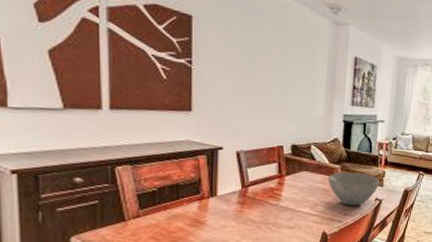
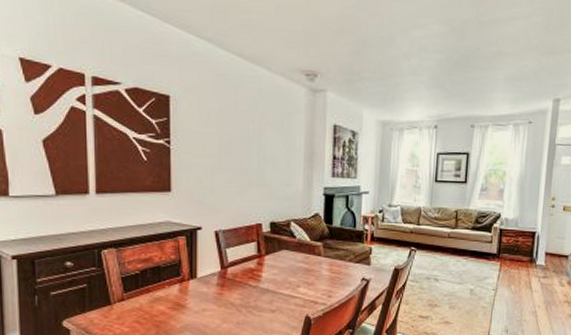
bowl: present [328,172,380,206] -> none [309,250,366,287]

